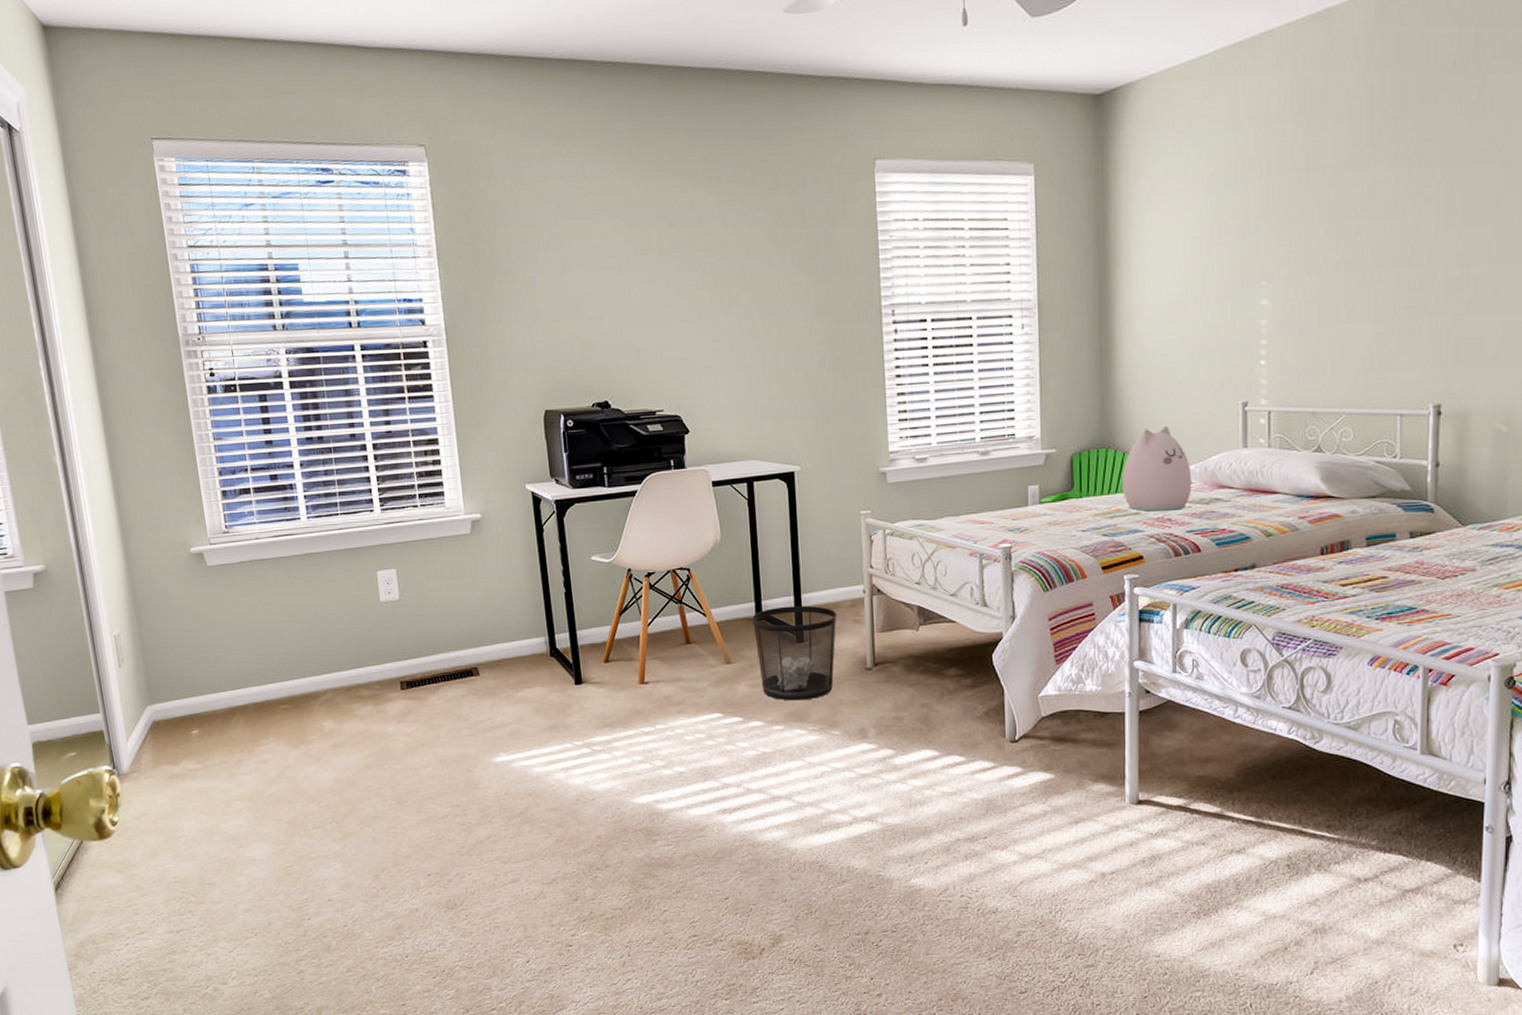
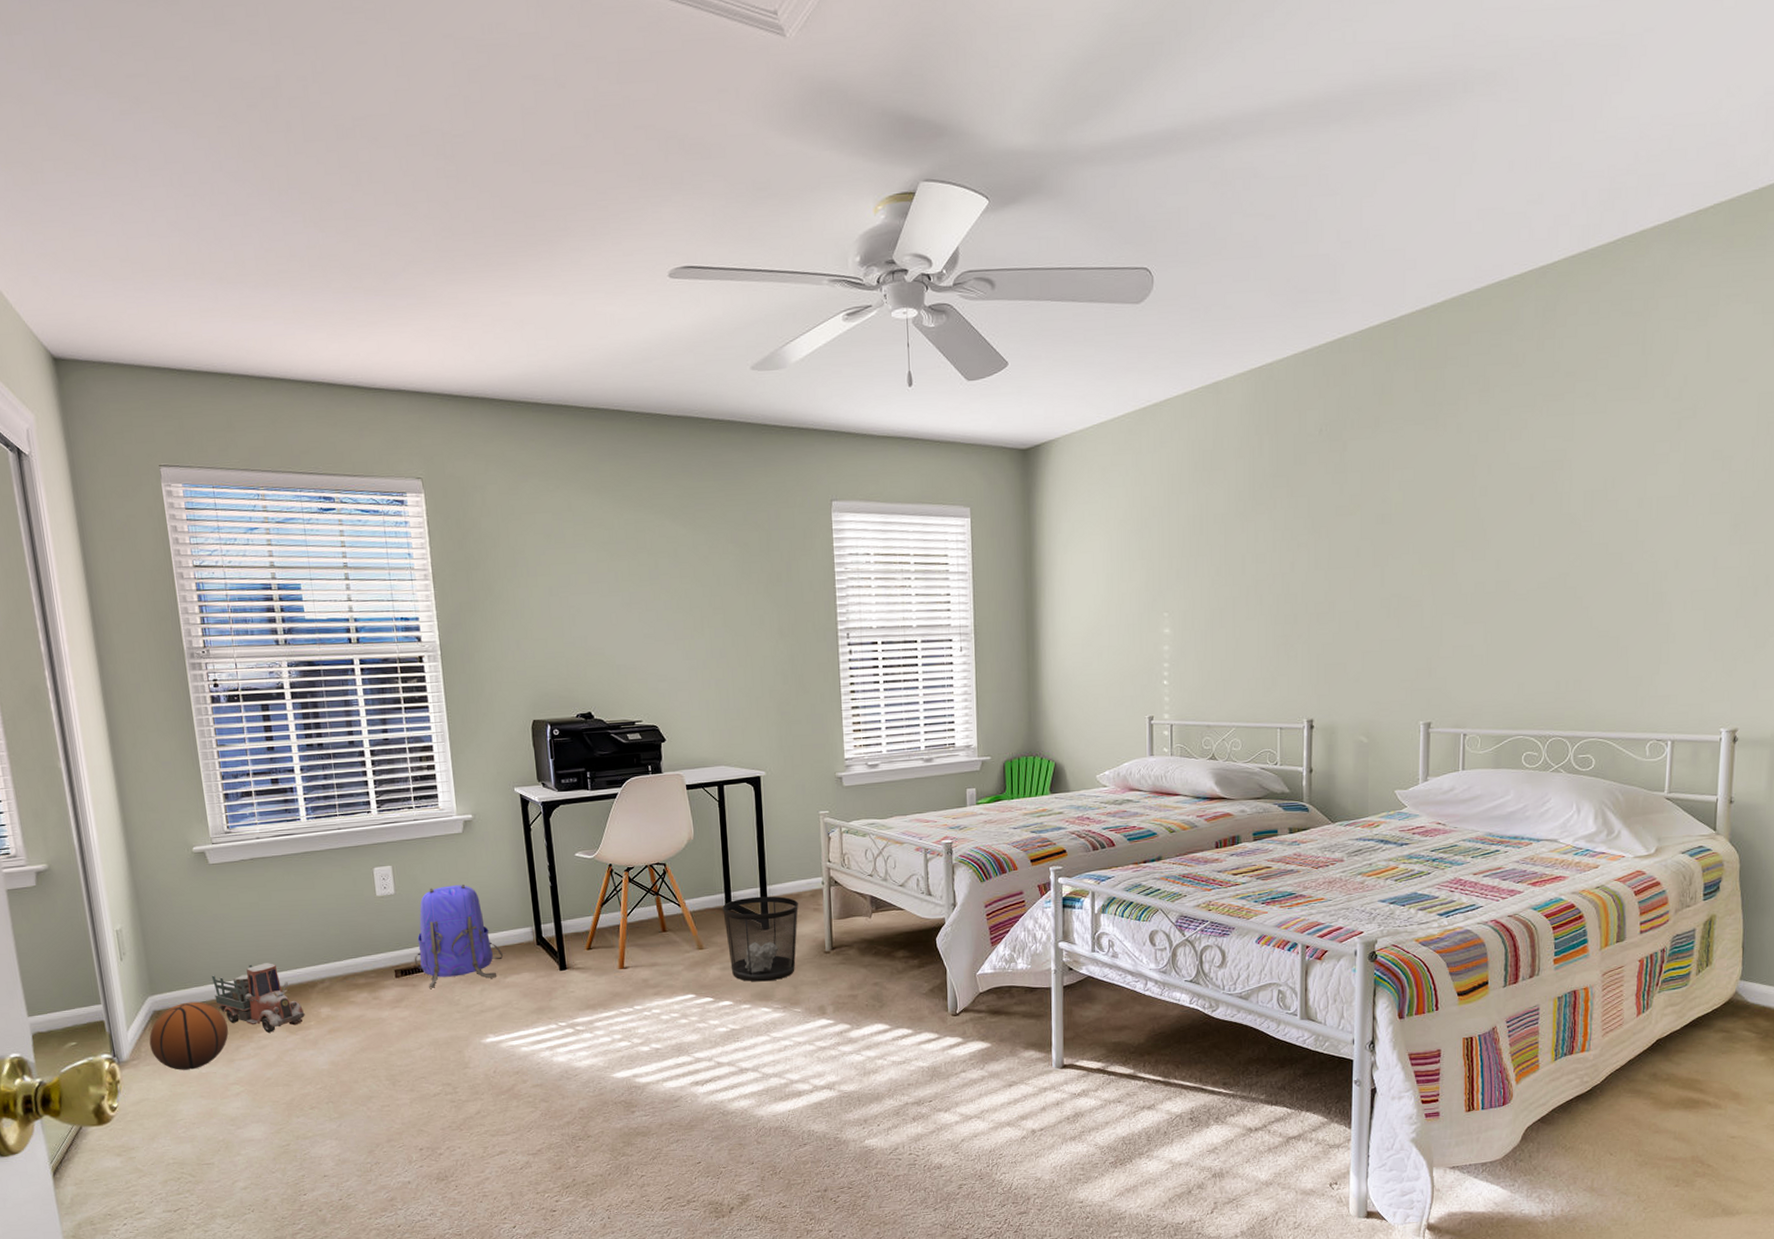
basketball: none [148,712,229,784] -> present [149,1002,229,1070]
toy truck: none [211,672,308,746] -> present [212,963,305,1033]
backpack: none [420,590,514,702] -> present [414,885,503,988]
plush toy: present [1122,426,1192,512] -> none [1048,737,1107,811]

